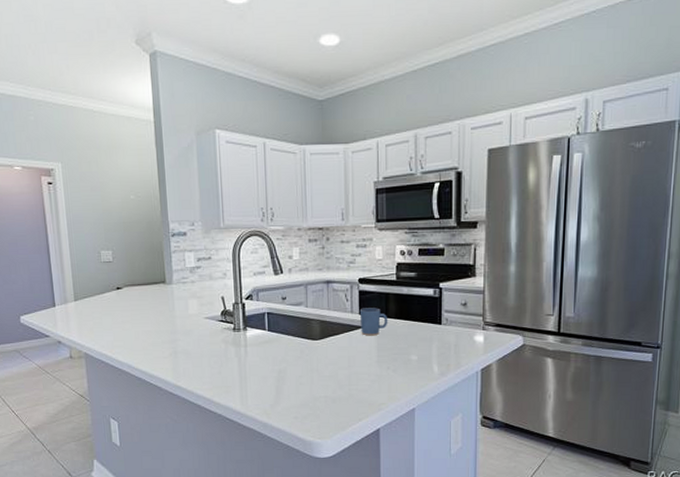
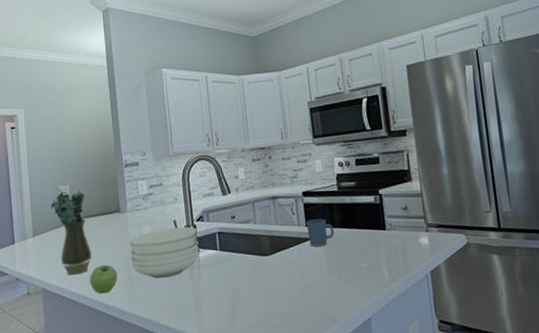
vase: none [93,254,136,343] -> present [51,189,92,275]
fruit: none [133,335,162,364] -> present [89,264,118,294]
bowl: none [174,304,247,353] -> present [128,226,199,279]

